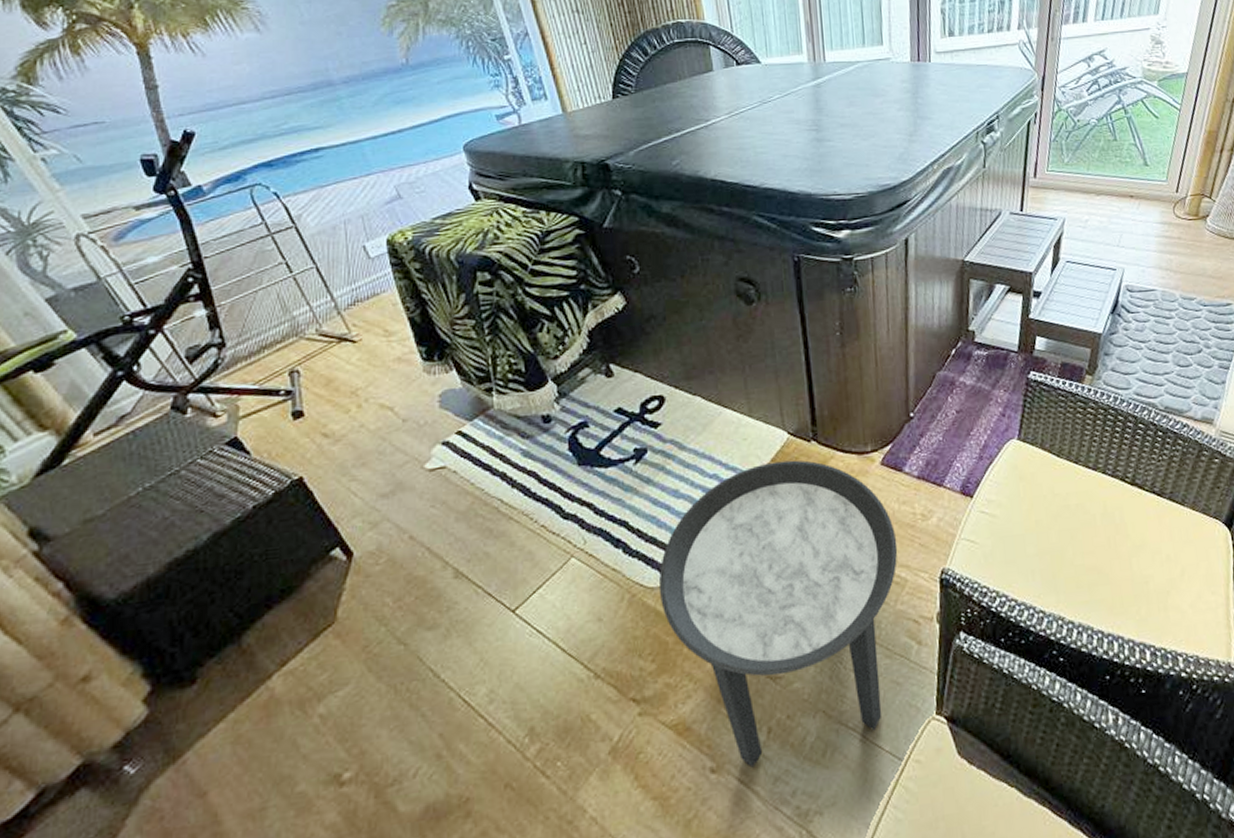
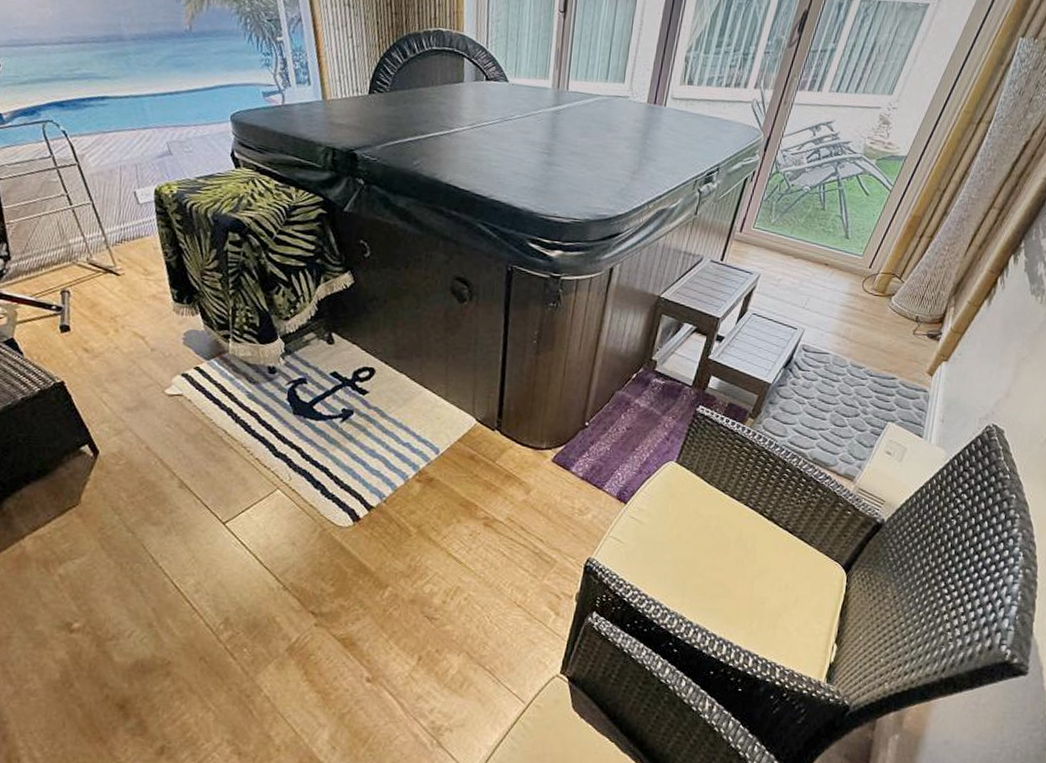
side table: present [658,460,898,768] -> none [346,441,554,684]

